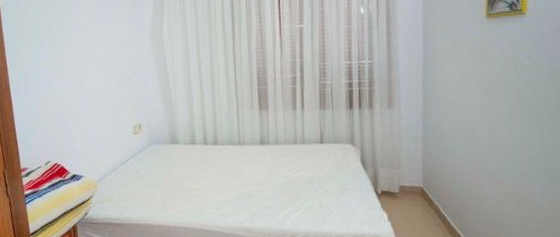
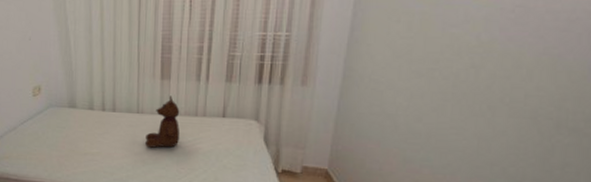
teddy bear: none [249,125,283,179] -> present [145,95,180,148]

